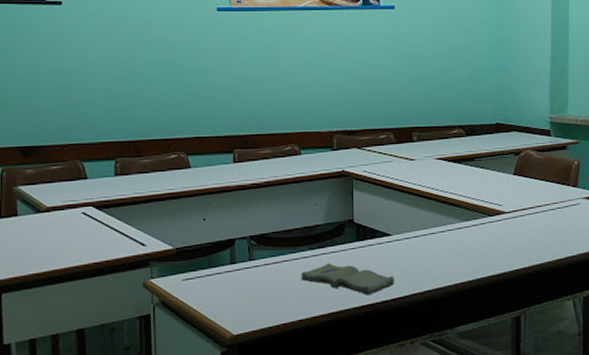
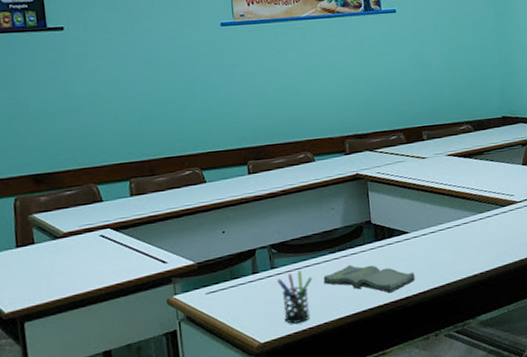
pen holder: none [254,265,290,318] -> present [277,270,313,324]

